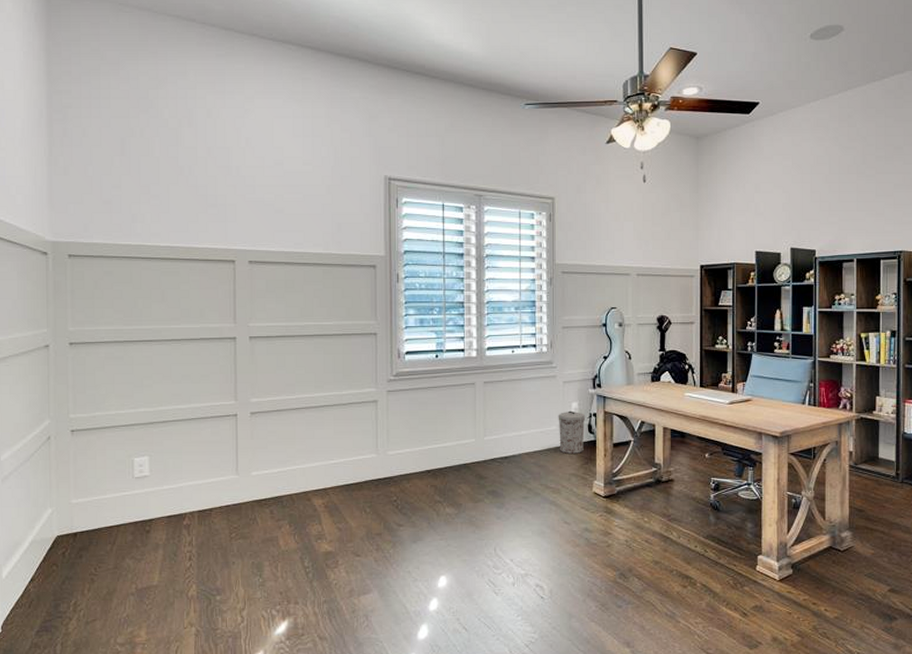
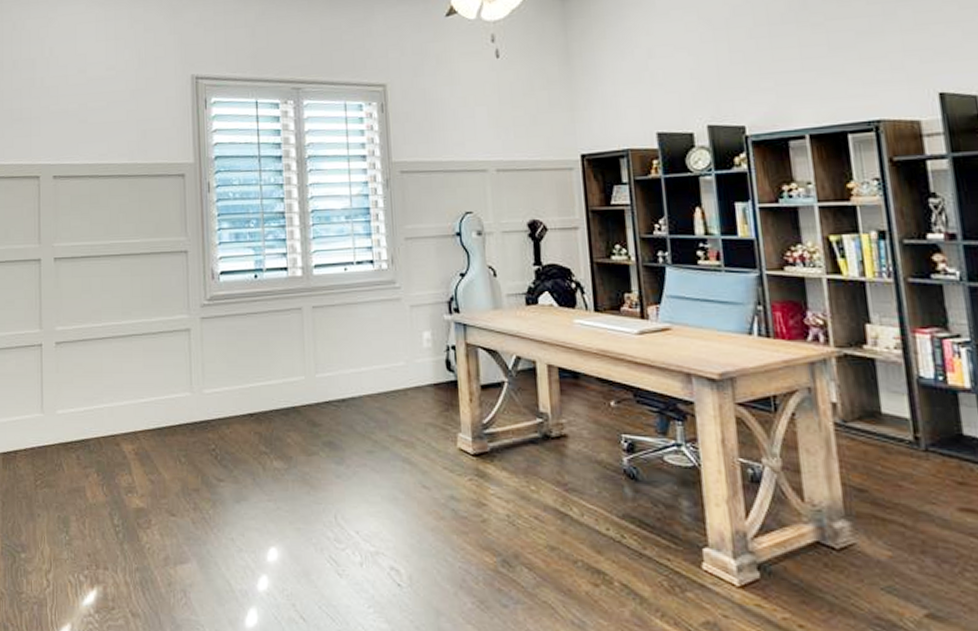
trash can: present [558,410,586,454] -> none [406,342,442,397]

